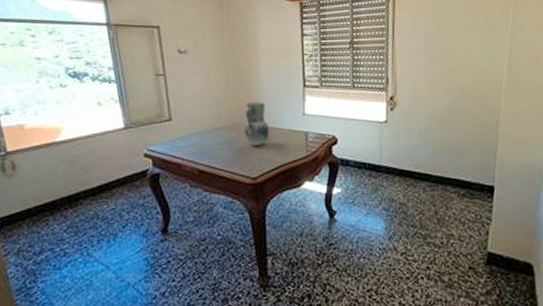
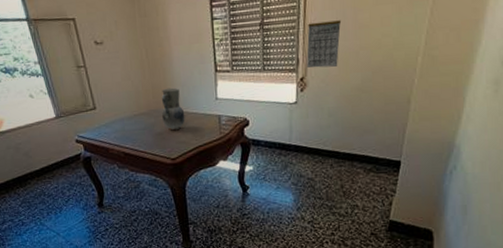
calendar: none [396,43,429,88] -> present [306,20,342,68]

